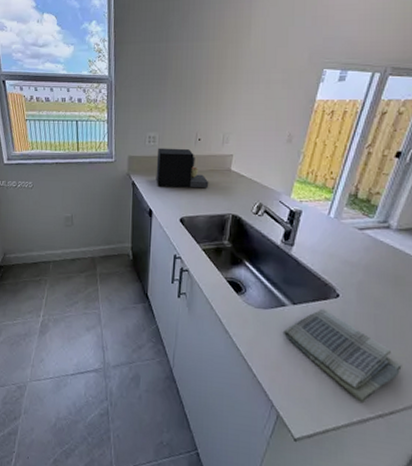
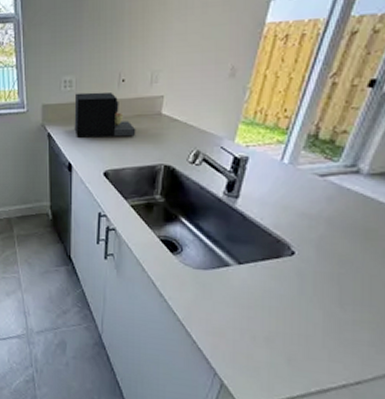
dish towel: present [282,308,402,403] -> none [226,268,372,371]

